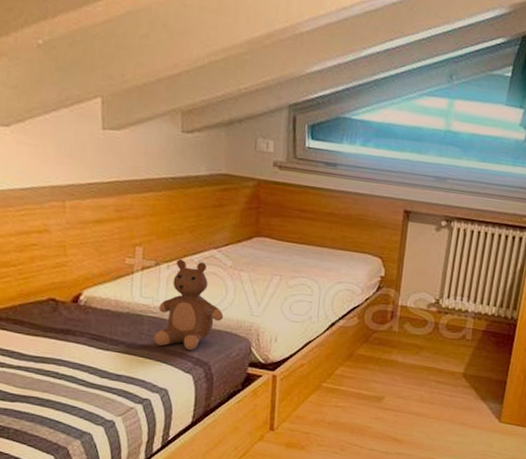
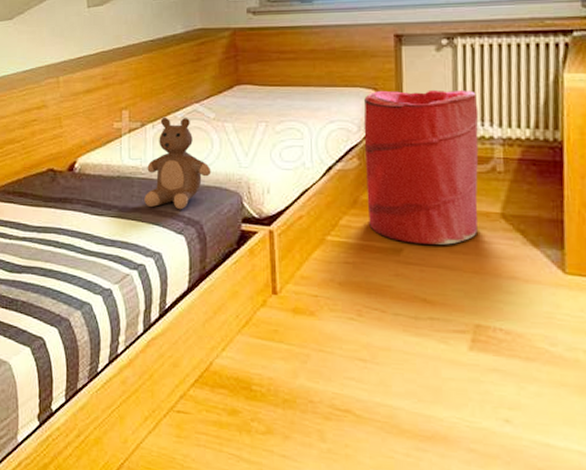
laundry hamper: none [360,259,461,396] -> present [363,89,479,245]

